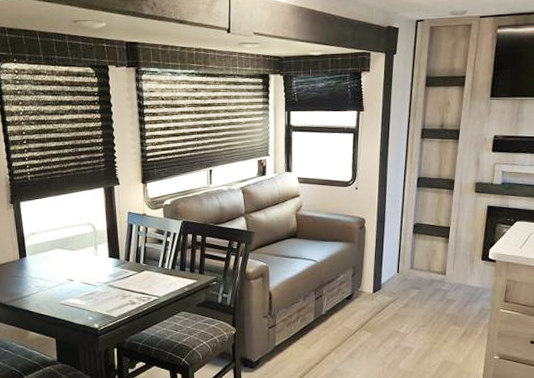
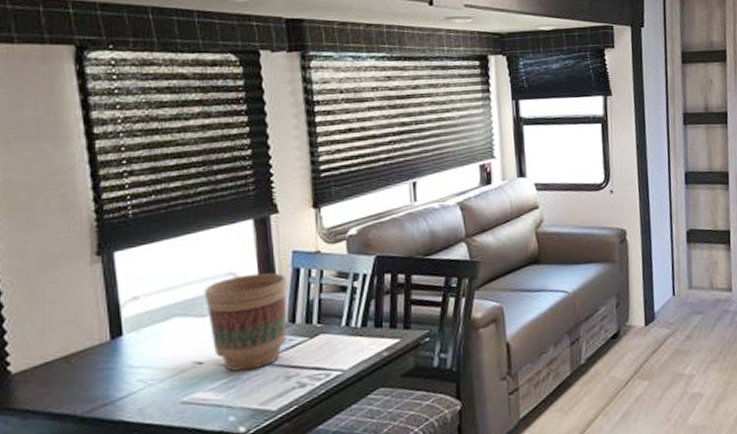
flower pot: none [73,225,124,289] -> present [204,272,287,372]

